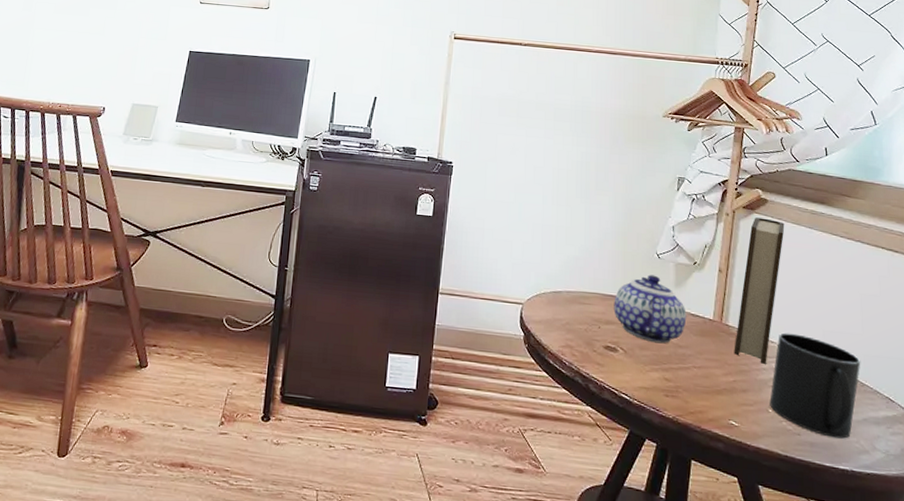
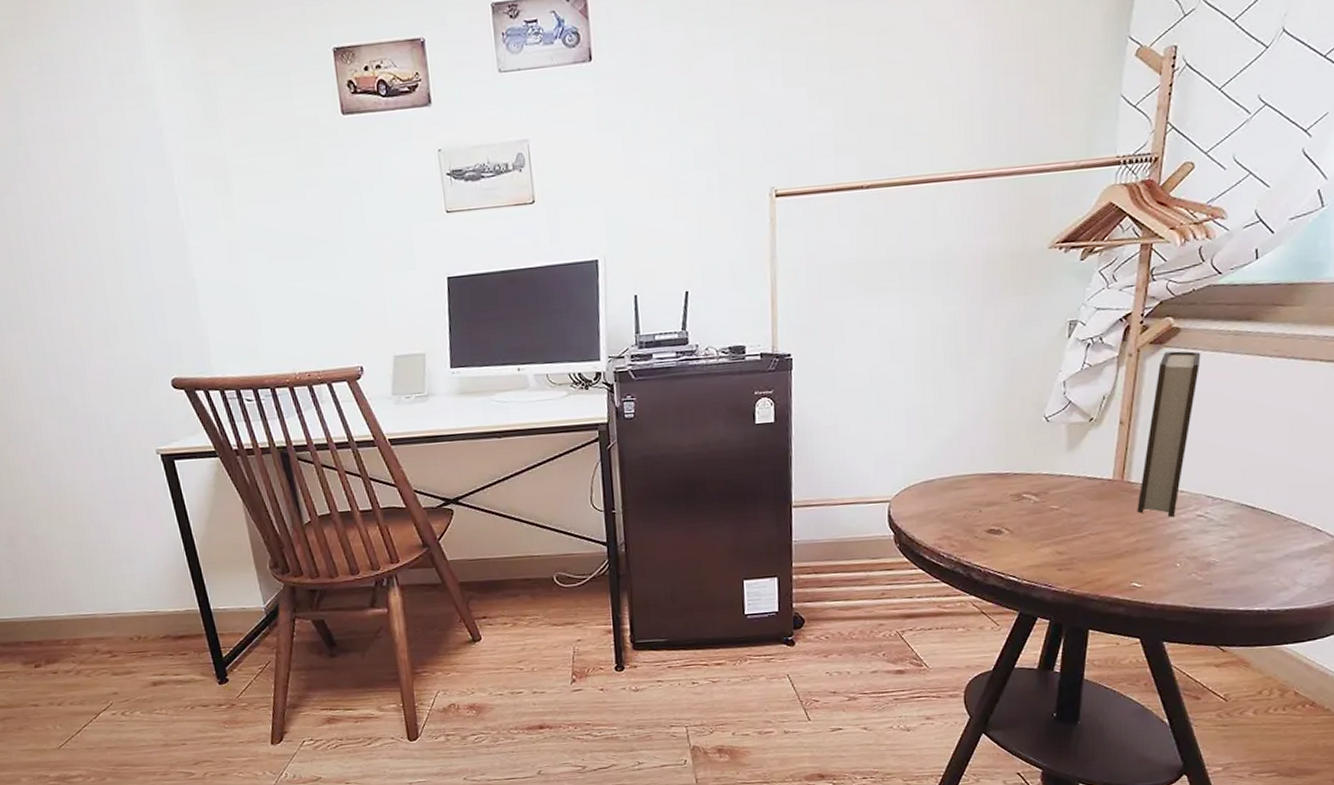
teapot: present [614,274,687,344] -> none [996,441,1082,517]
mug: present [769,332,861,439] -> none [1178,477,1286,581]

